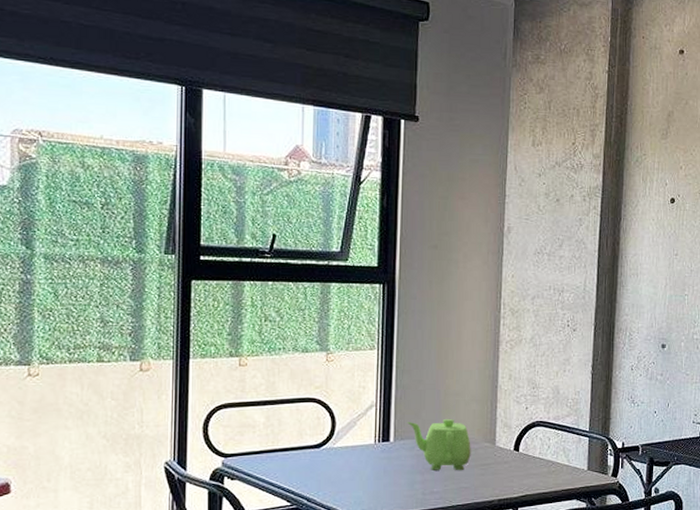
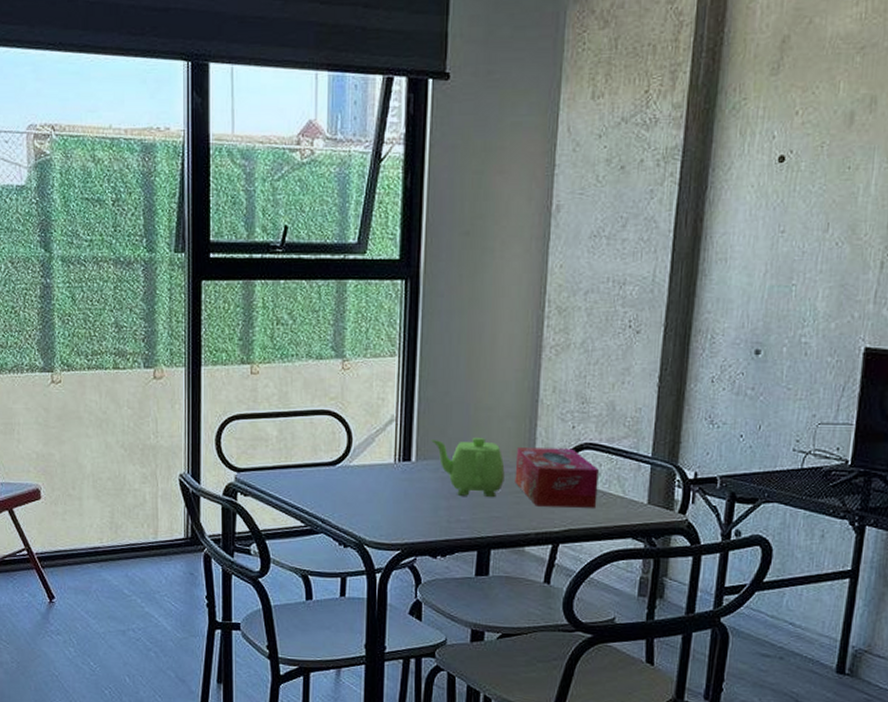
tissue box: none [480,426,548,477] -> present [515,447,599,508]

